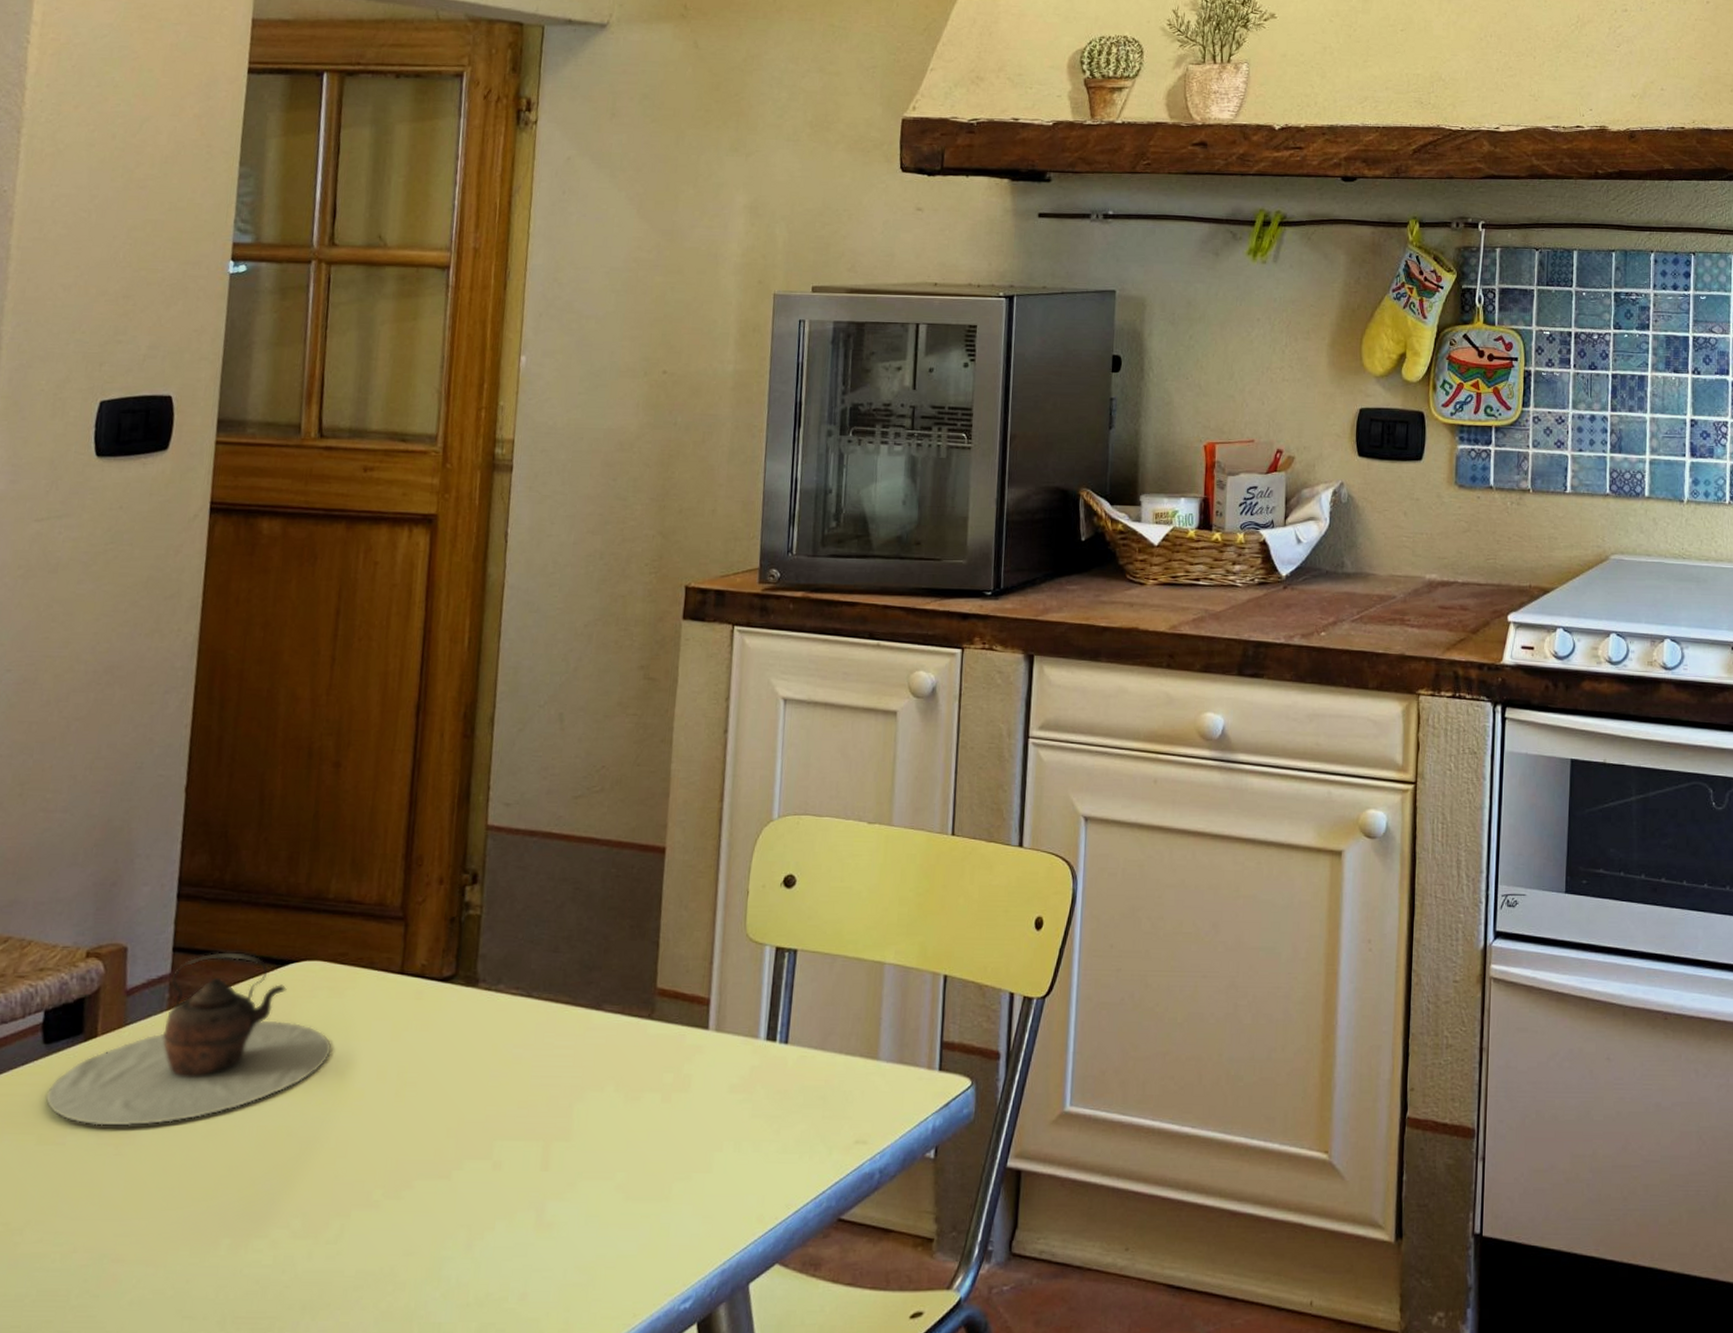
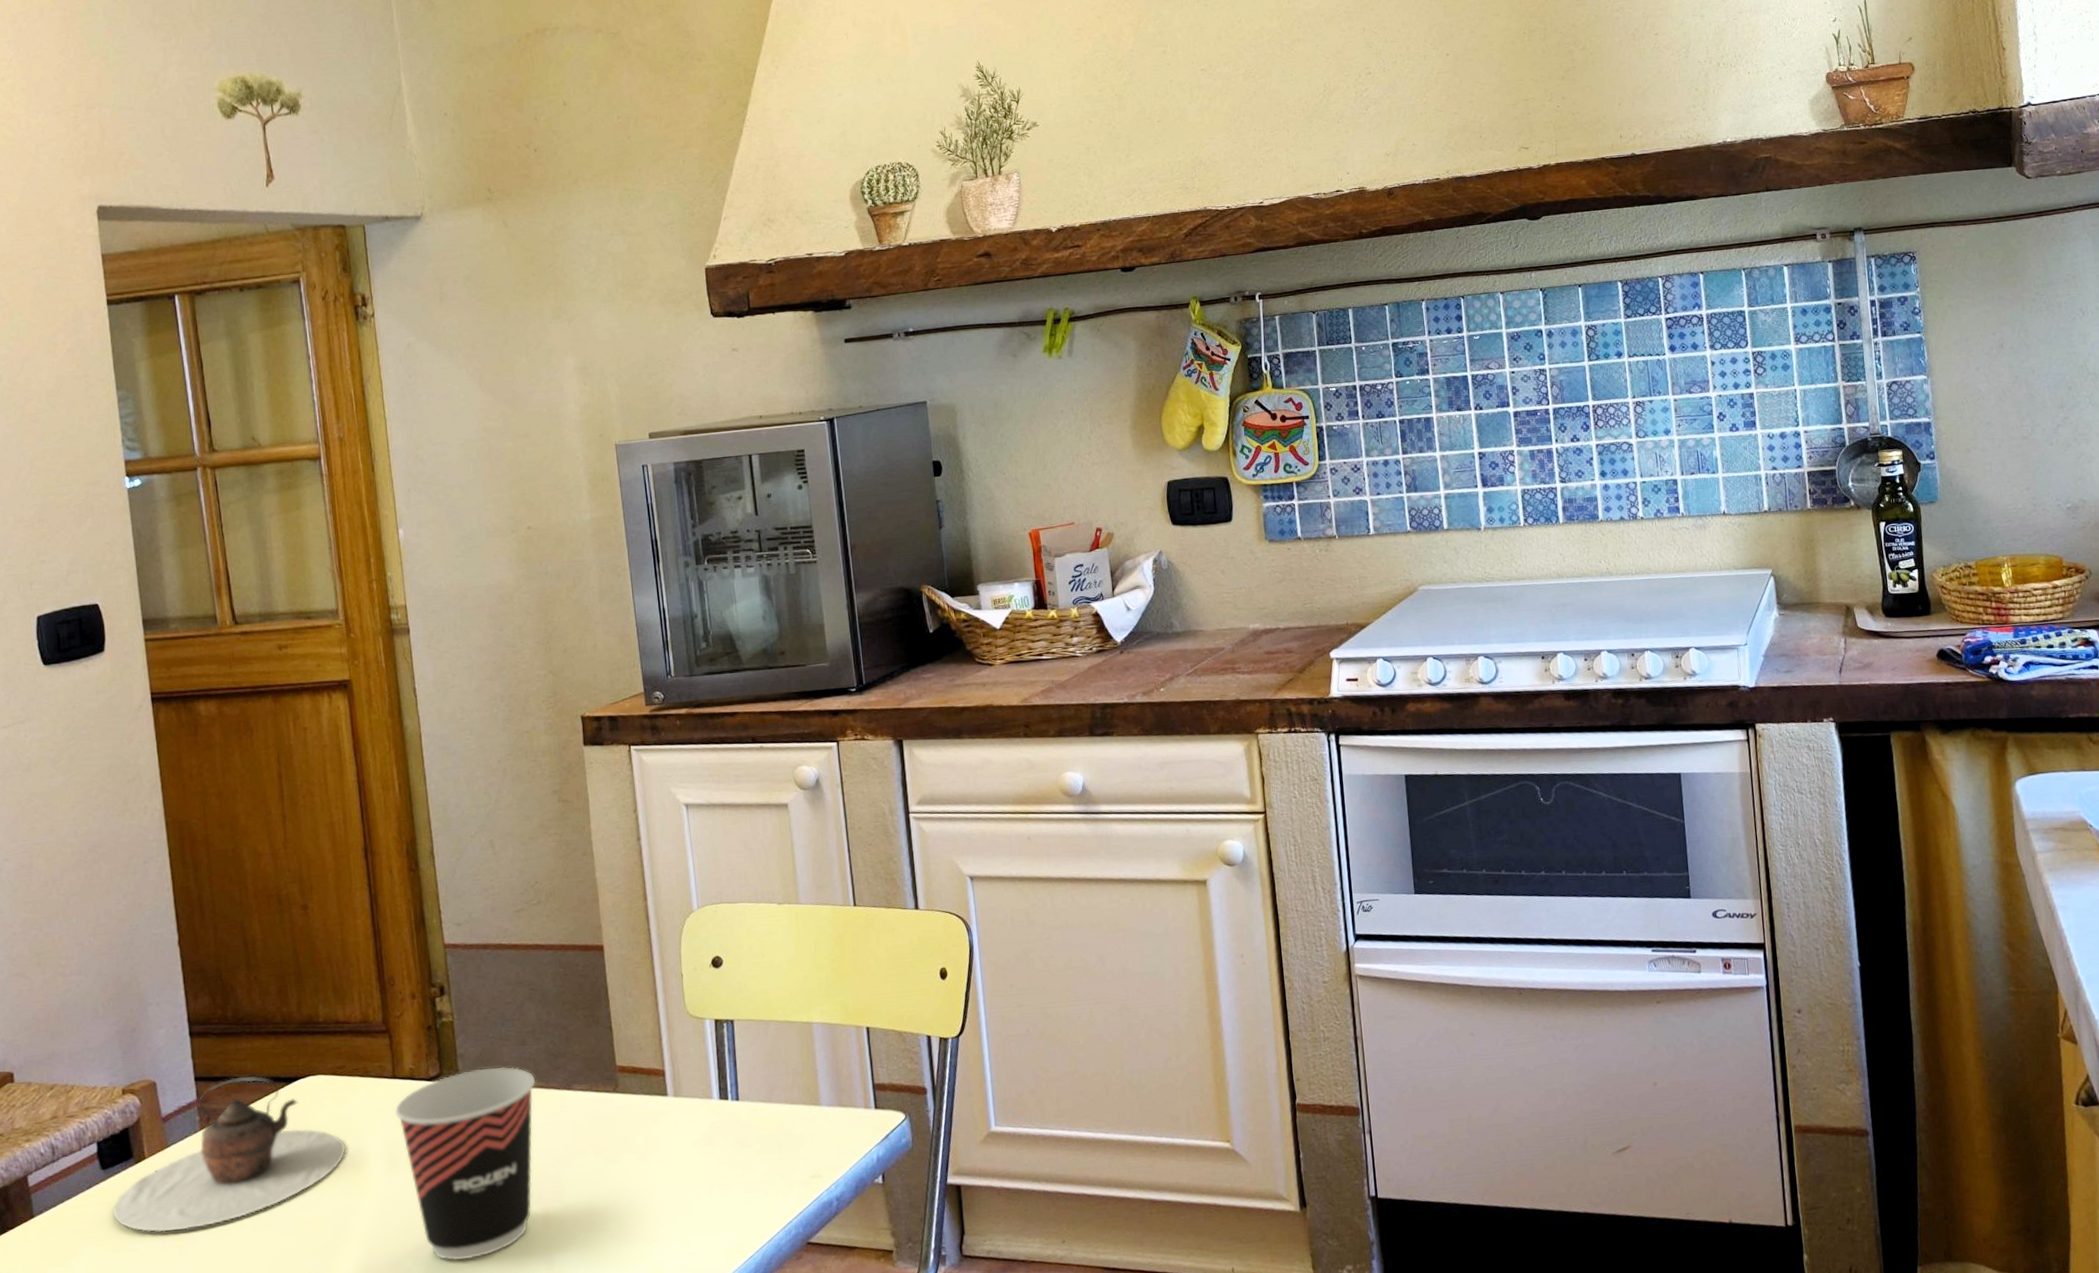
cup: none [394,974,563,1197] -> present [394,1066,536,1261]

